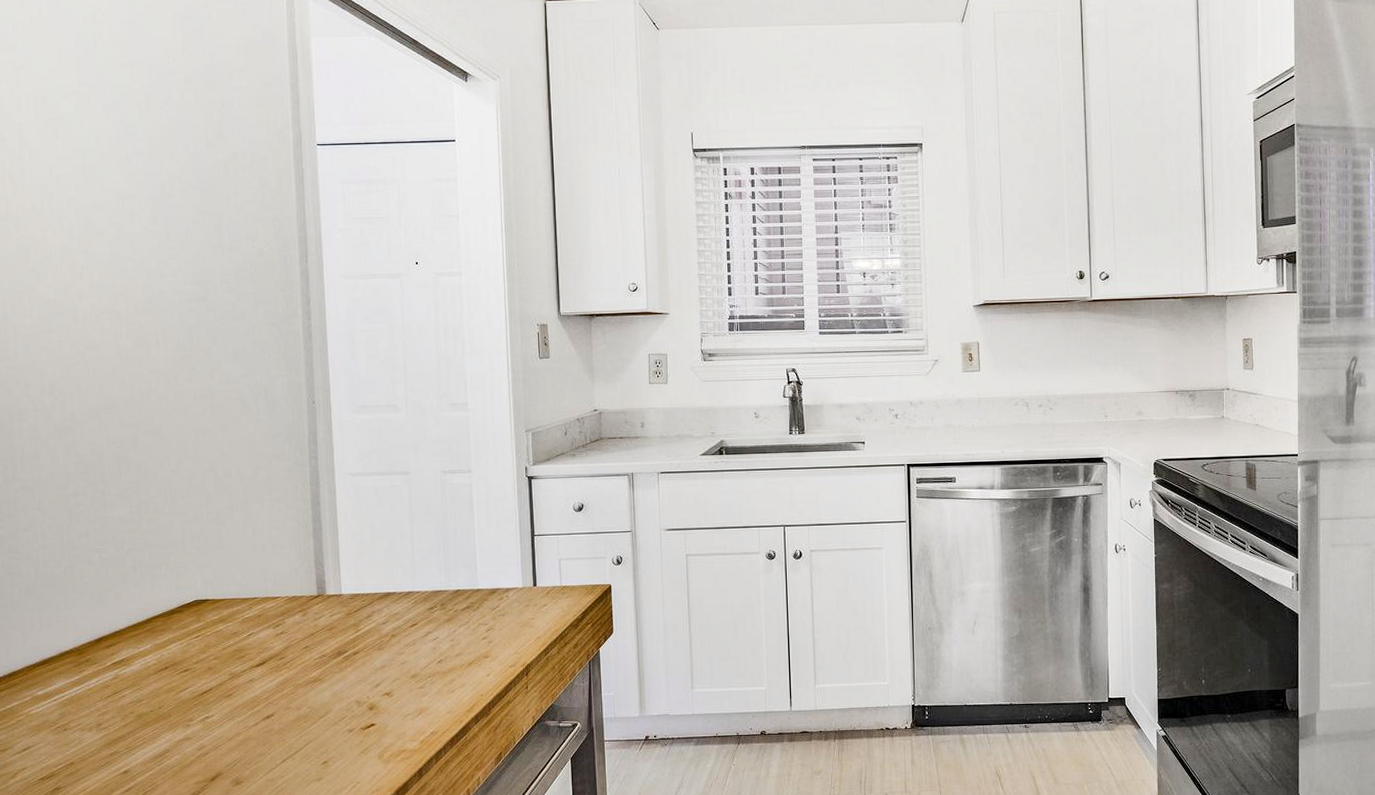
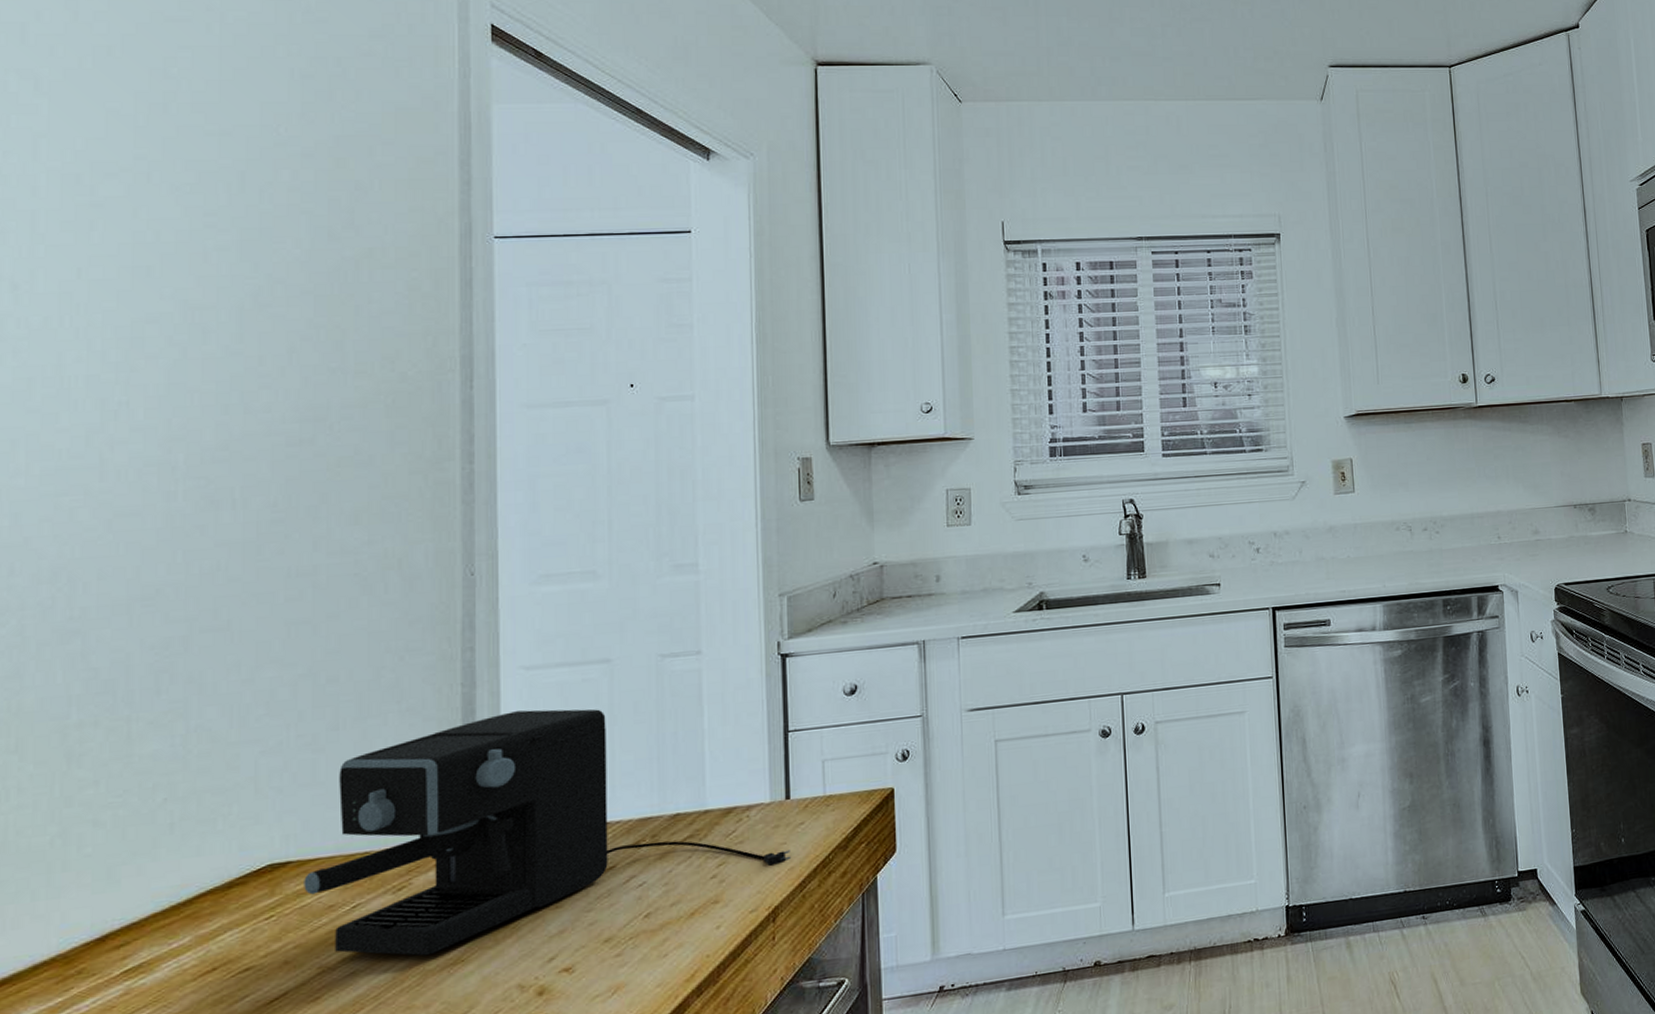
coffee maker: none [217,505,538,674] -> present [304,709,792,956]

